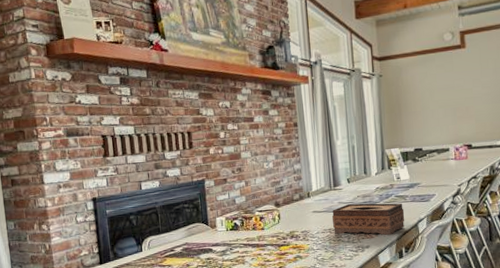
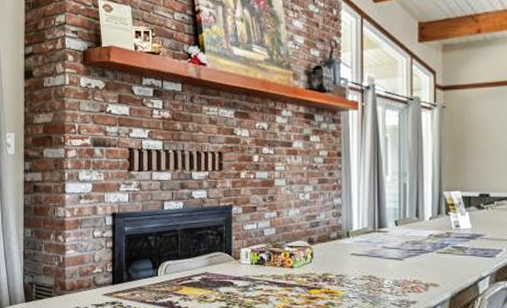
tissue box: present [332,203,405,236] -> none [374,249,462,292]

